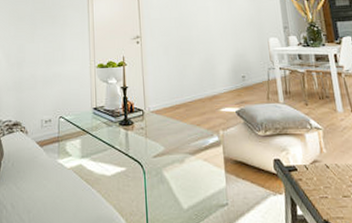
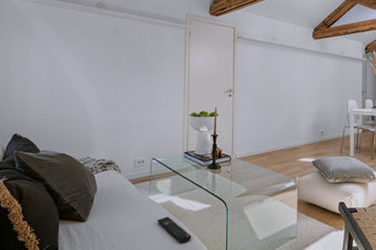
remote control: none [68,183,107,215] -> present [157,216,192,244]

